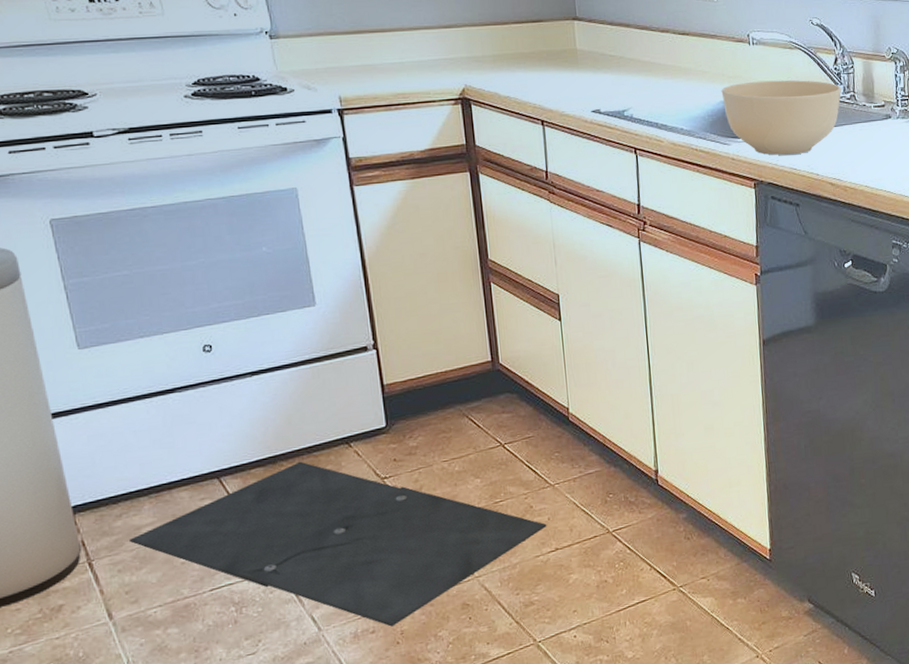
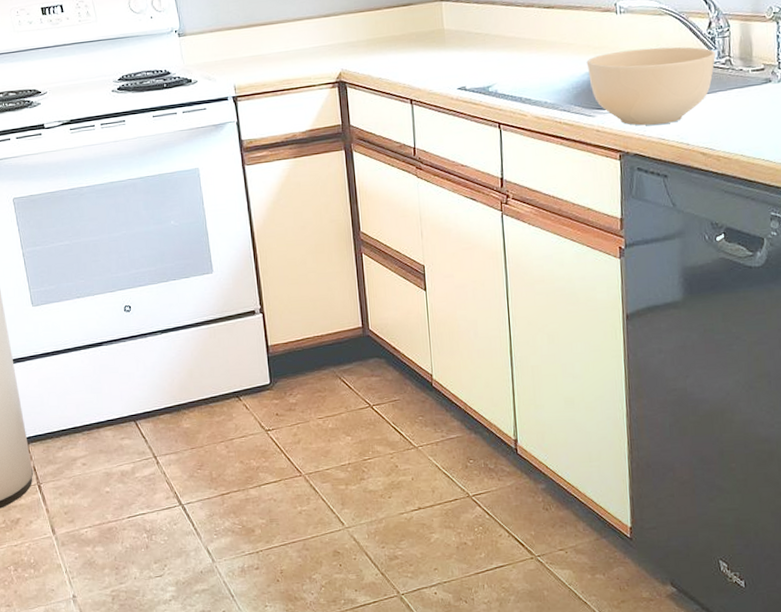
door mat: present [130,461,547,627] -> none [68,411,411,565]

